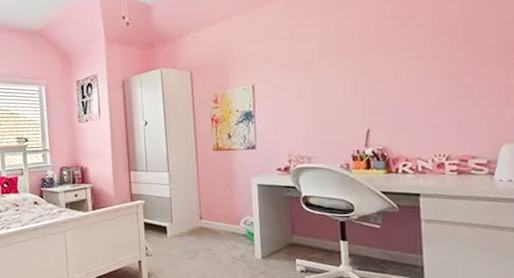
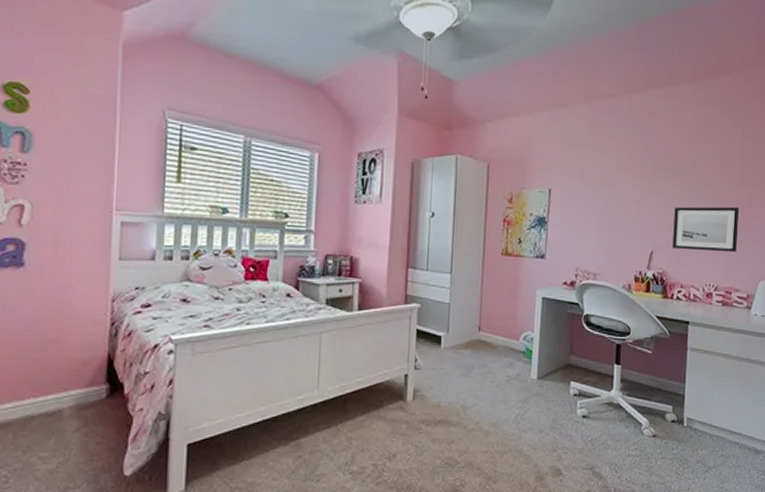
wall art: none [389,72,469,124] -> present [672,206,740,253]

